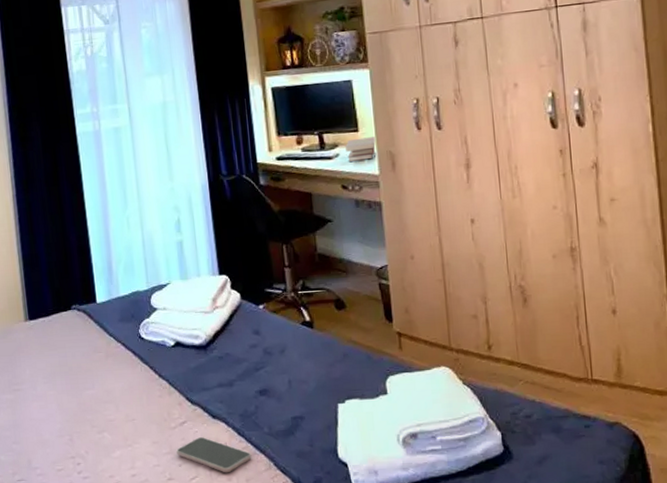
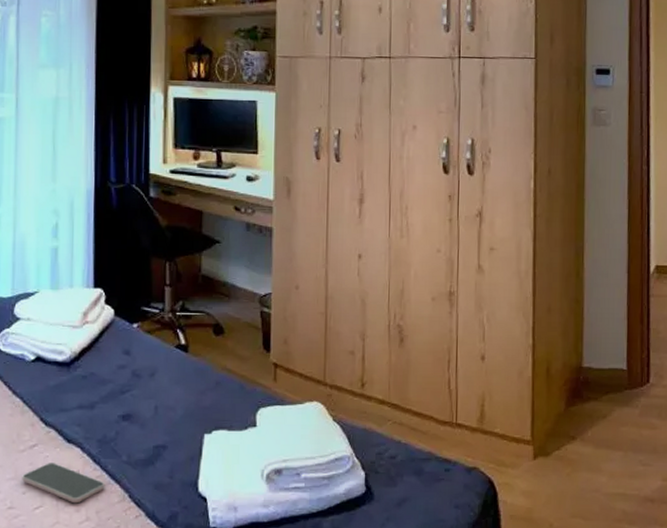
books: present [345,137,376,163] -> none [243,160,275,185]

